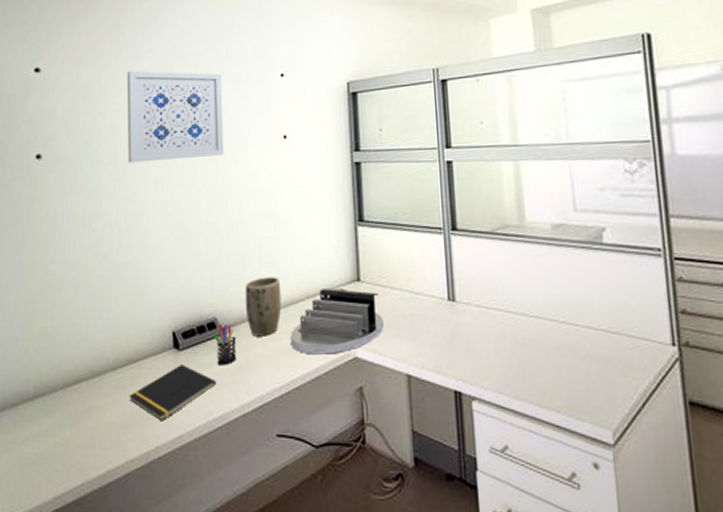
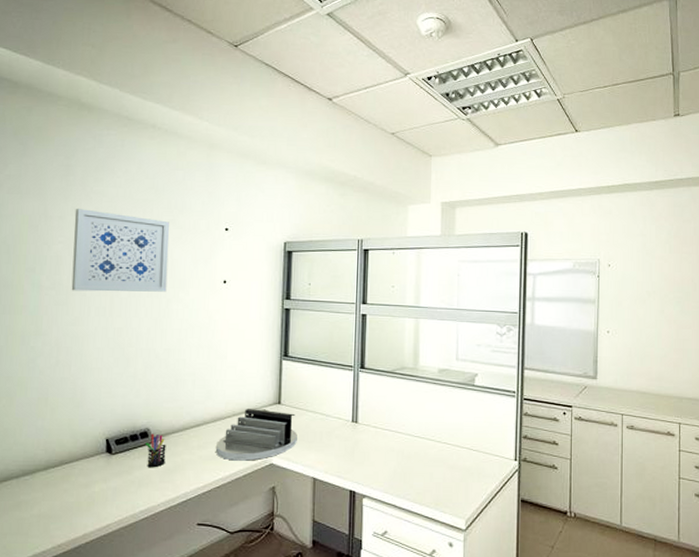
notepad: present [129,365,216,422] -> none [59,466,145,513]
plant pot: present [245,277,282,337] -> none [176,397,211,445]

